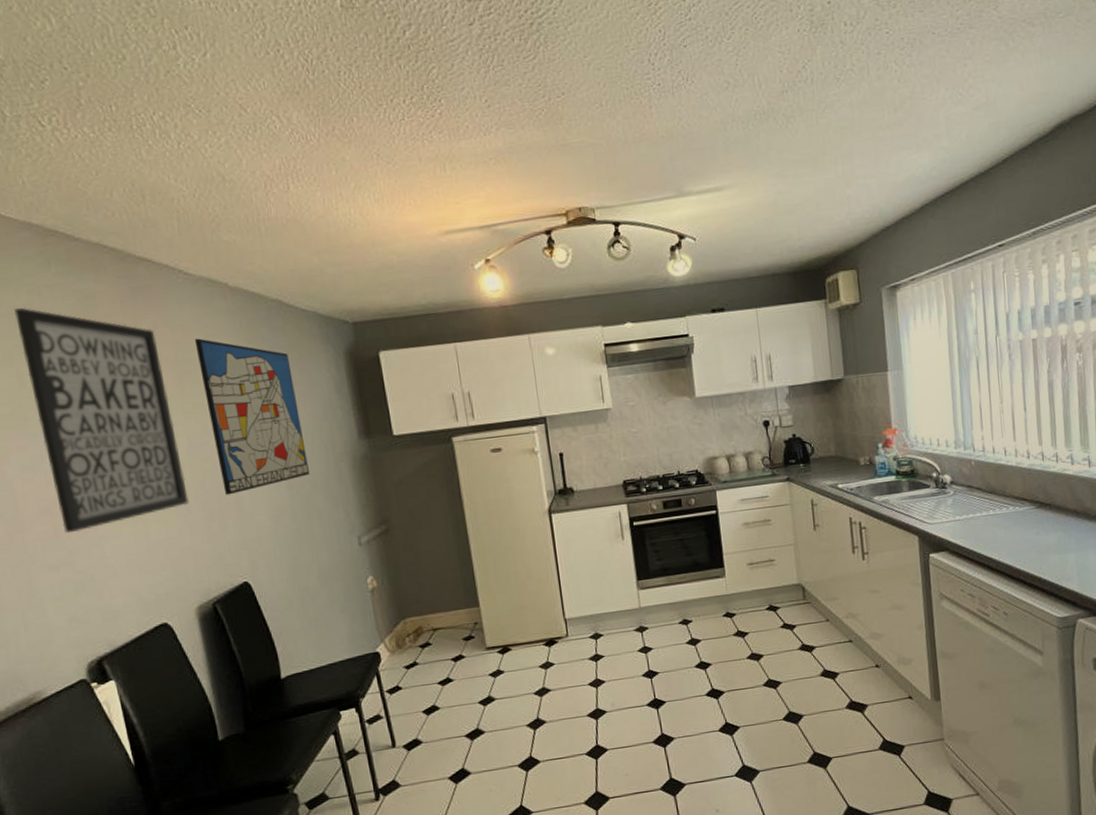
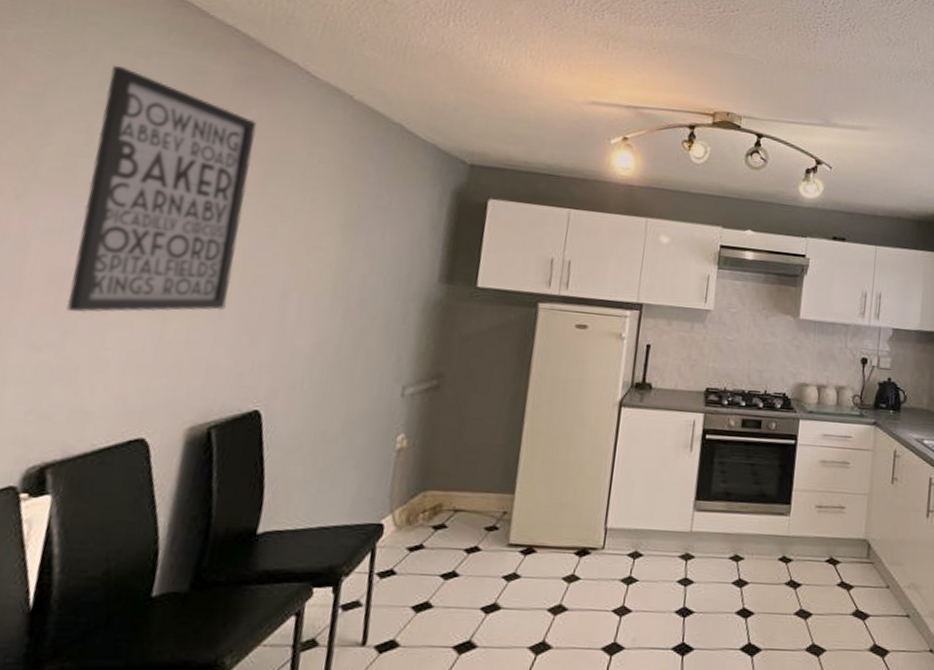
wall art: present [194,338,309,496] -> none [270,141,392,310]

